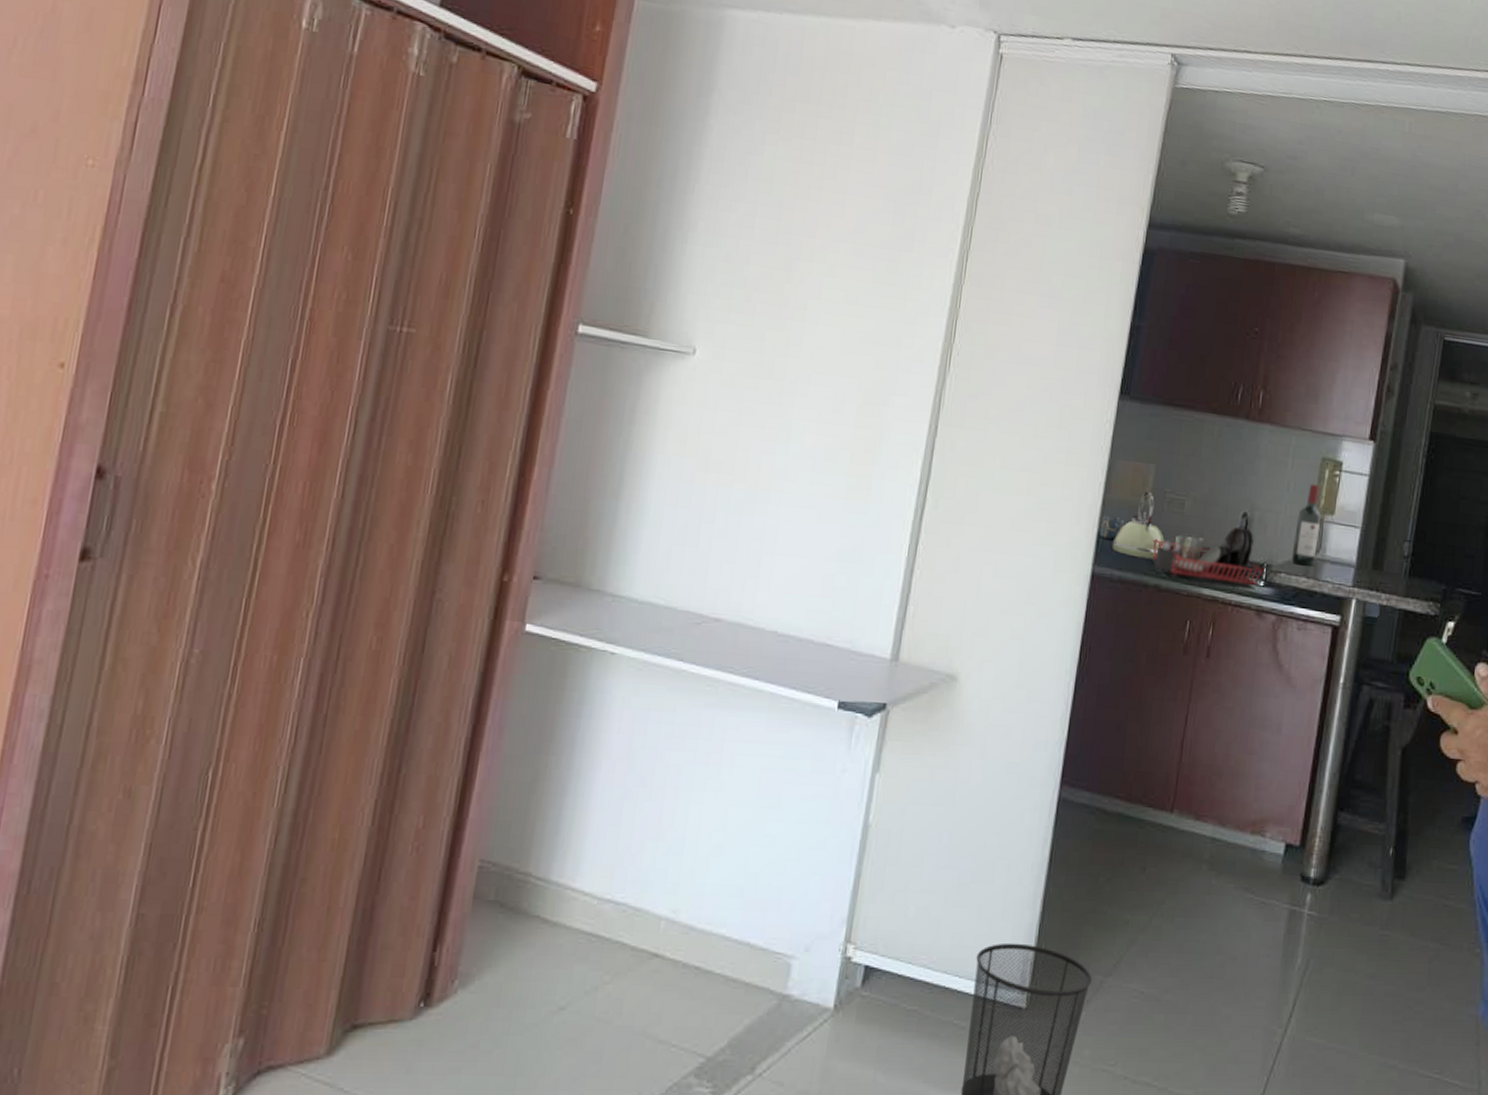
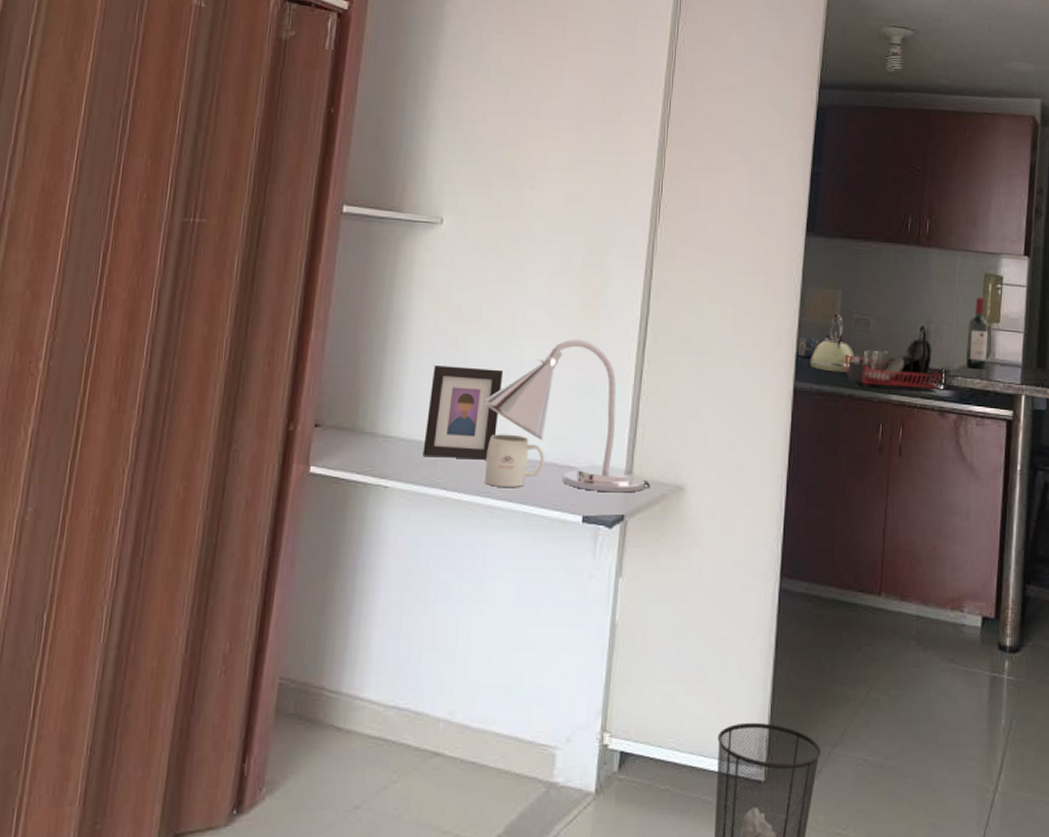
picture frame: none [657,518,756,630] -> present [422,366,503,460]
mug: none [728,601,799,665] -> present [485,434,544,488]
table lamp: none [730,499,919,679] -> present [482,340,651,493]

